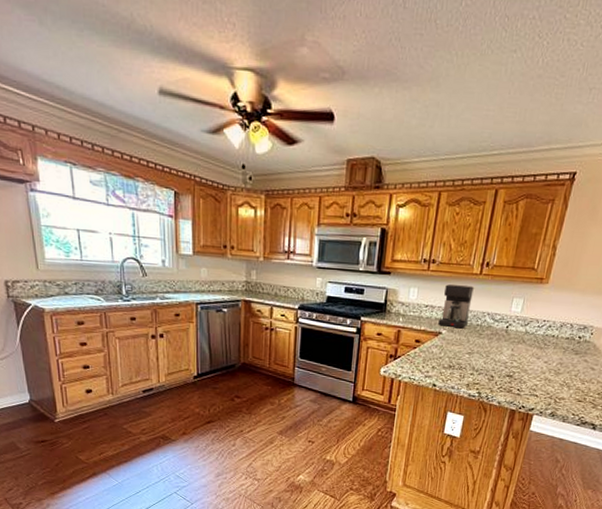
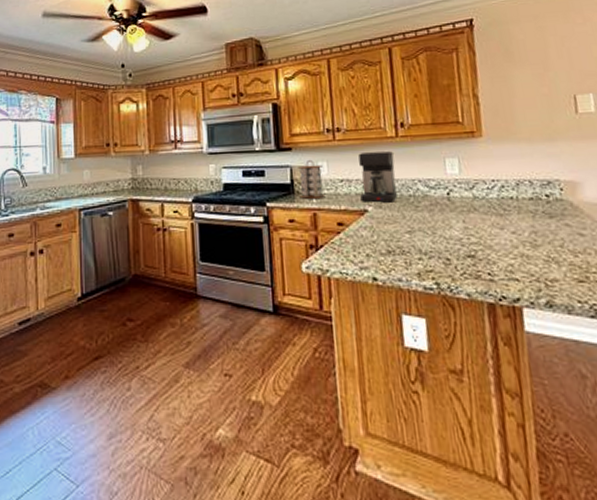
spice rack: none [389,285,414,319] -> present [298,160,324,200]

